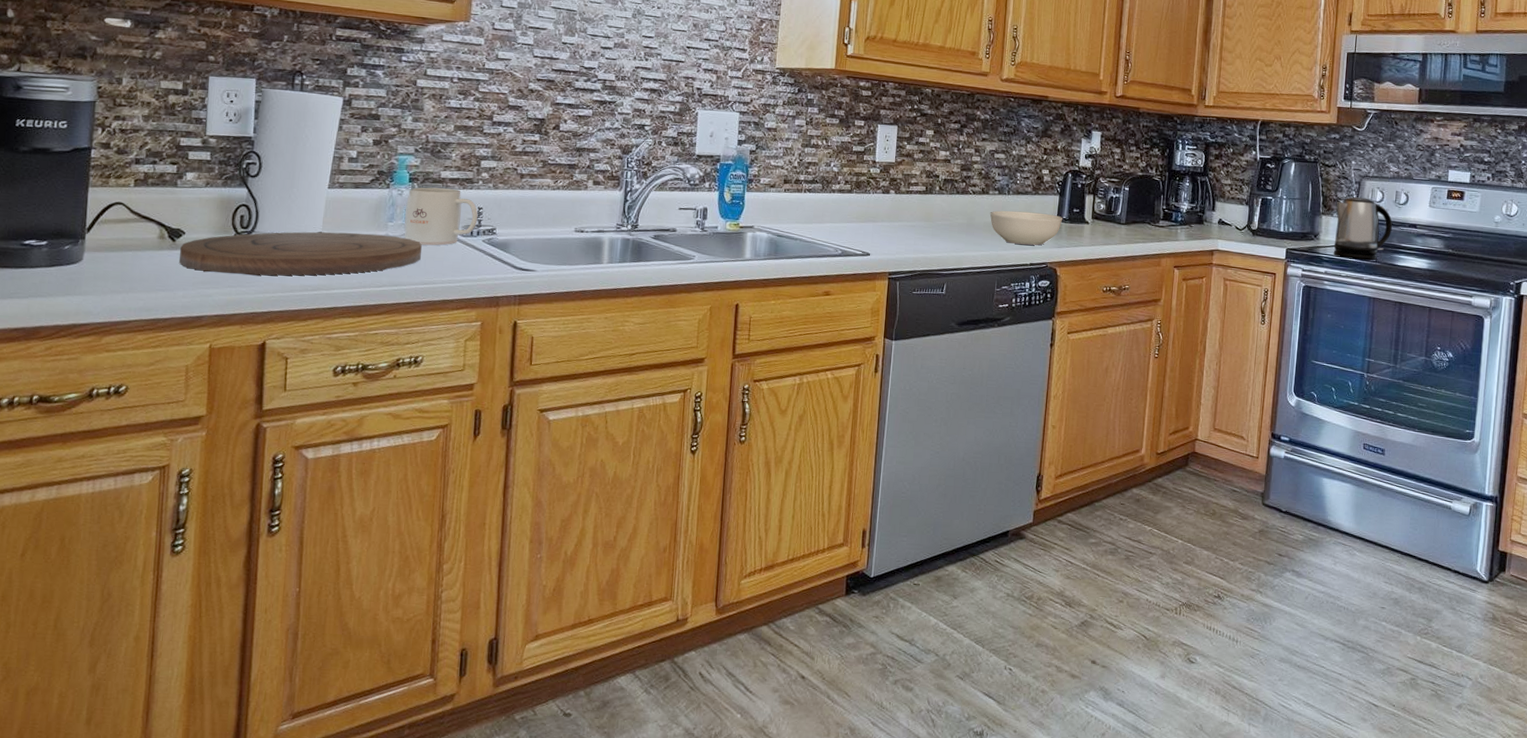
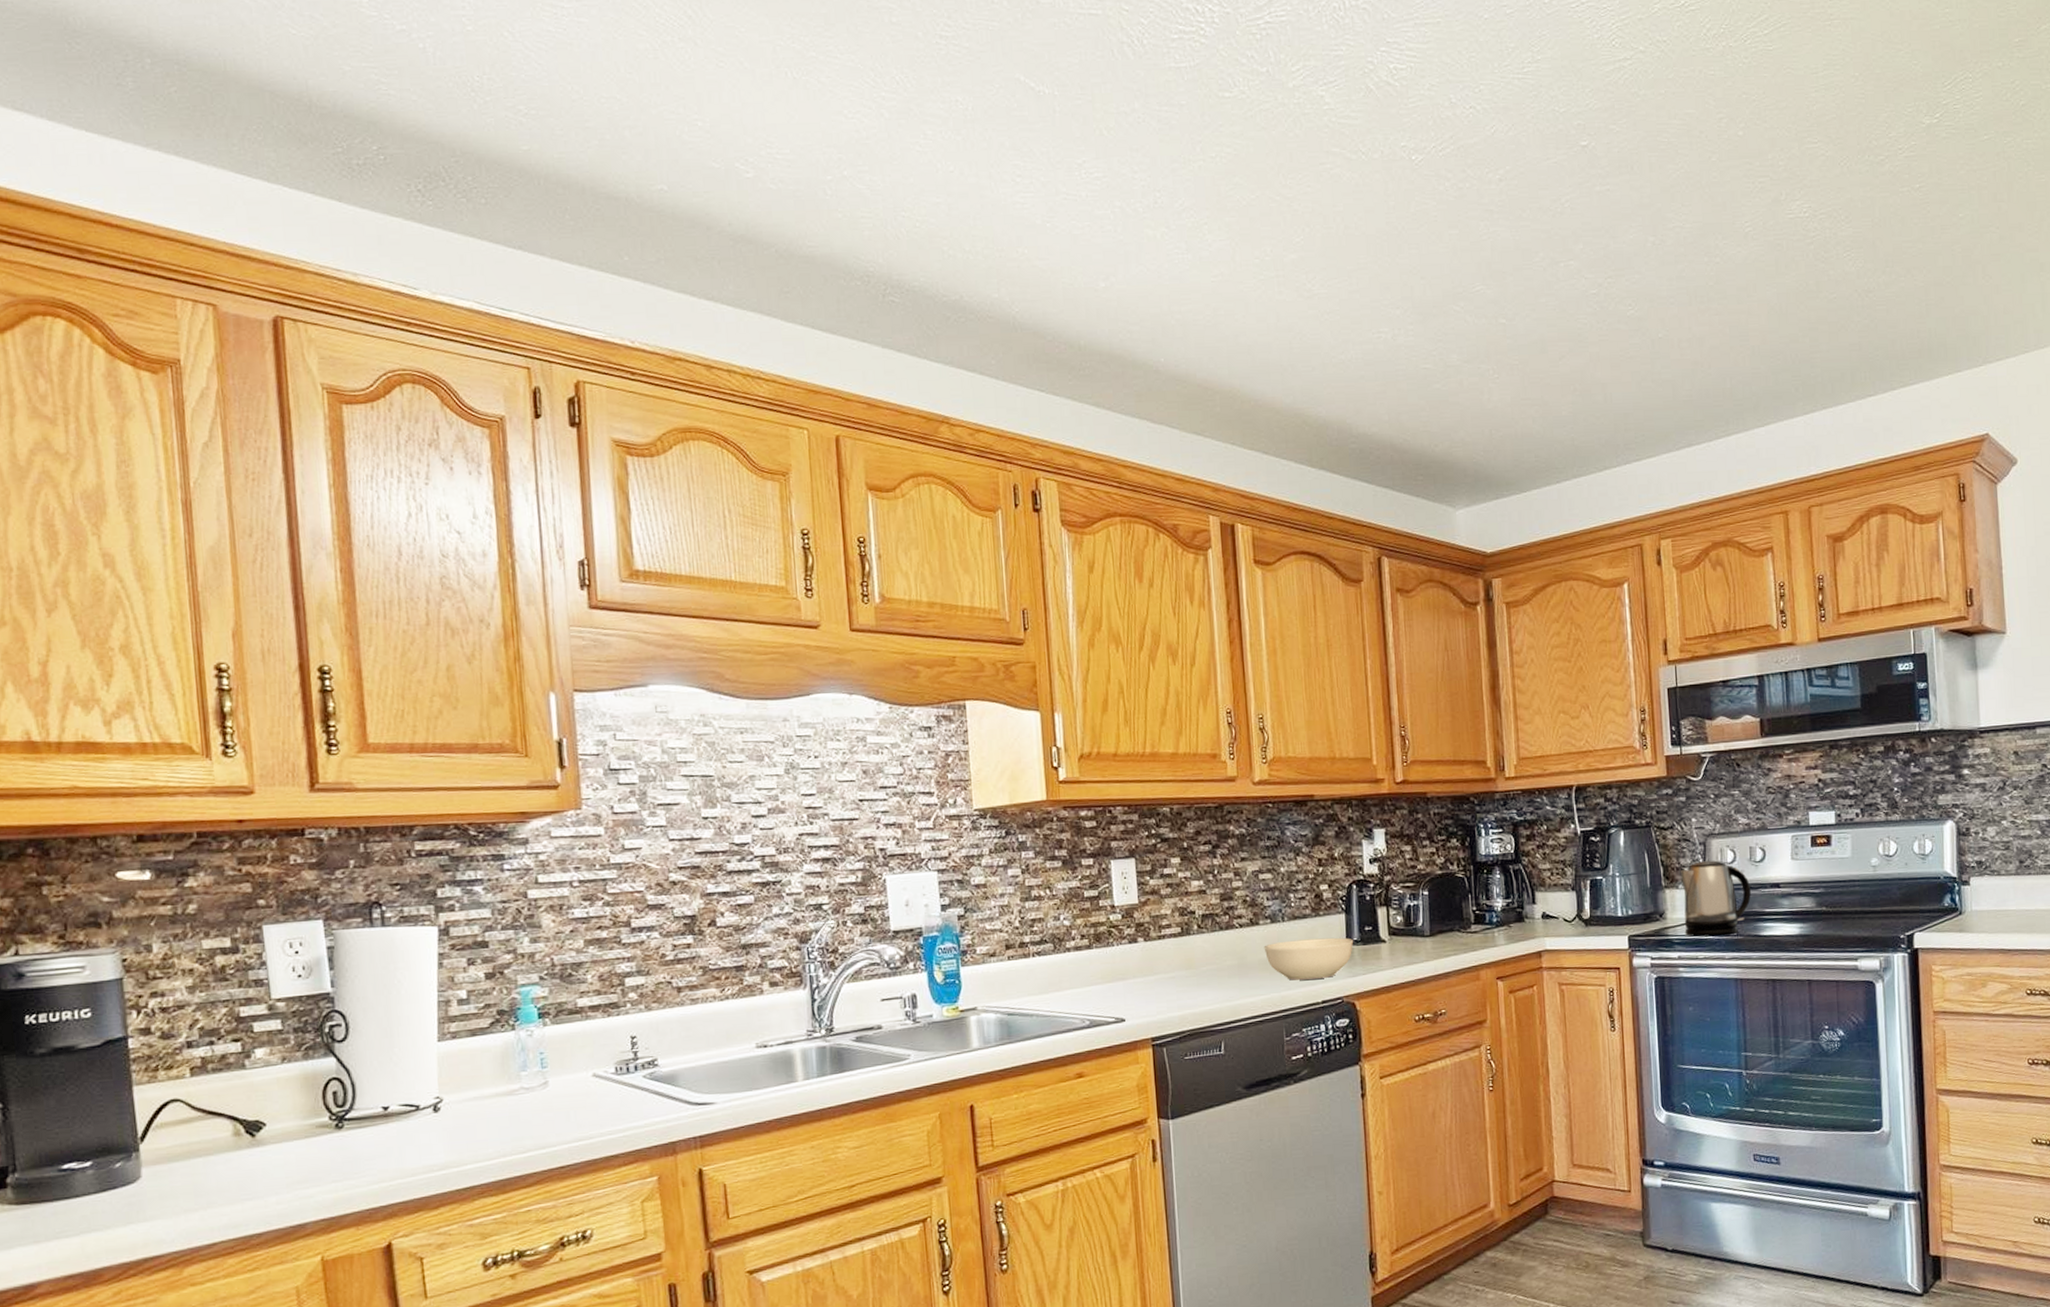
cutting board: present [178,231,422,276] -> none [262,1087,569,1168]
mug: present [404,187,478,246] -> none [539,1018,633,1094]

